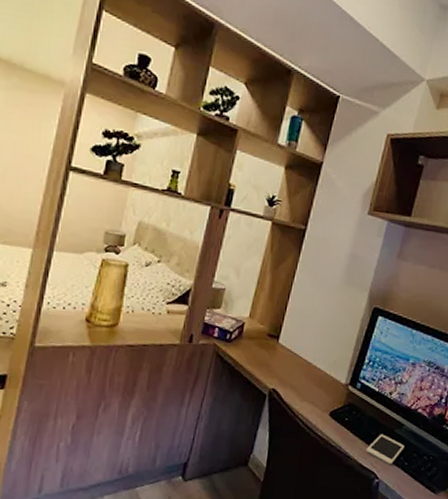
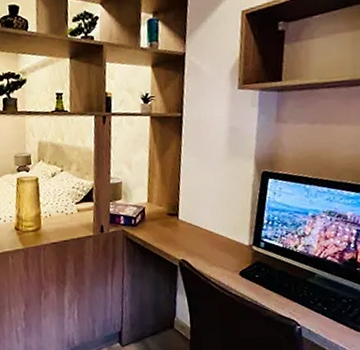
cell phone: present [366,434,405,465] -> none [282,284,320,312]

